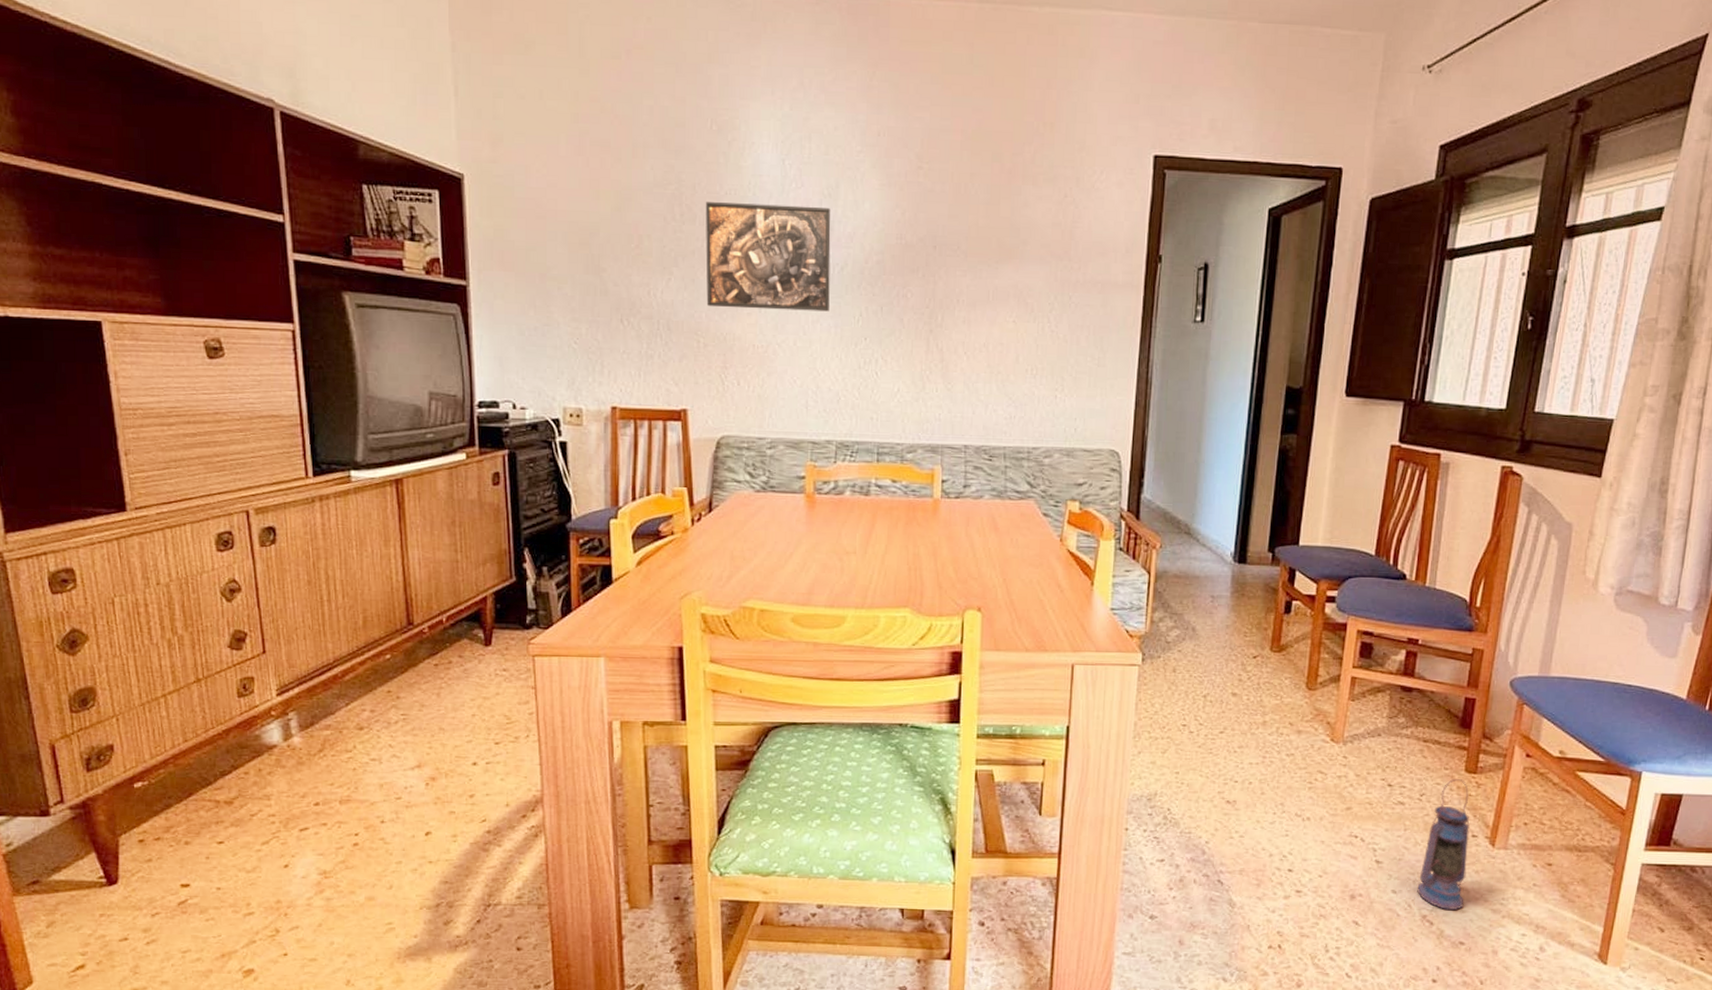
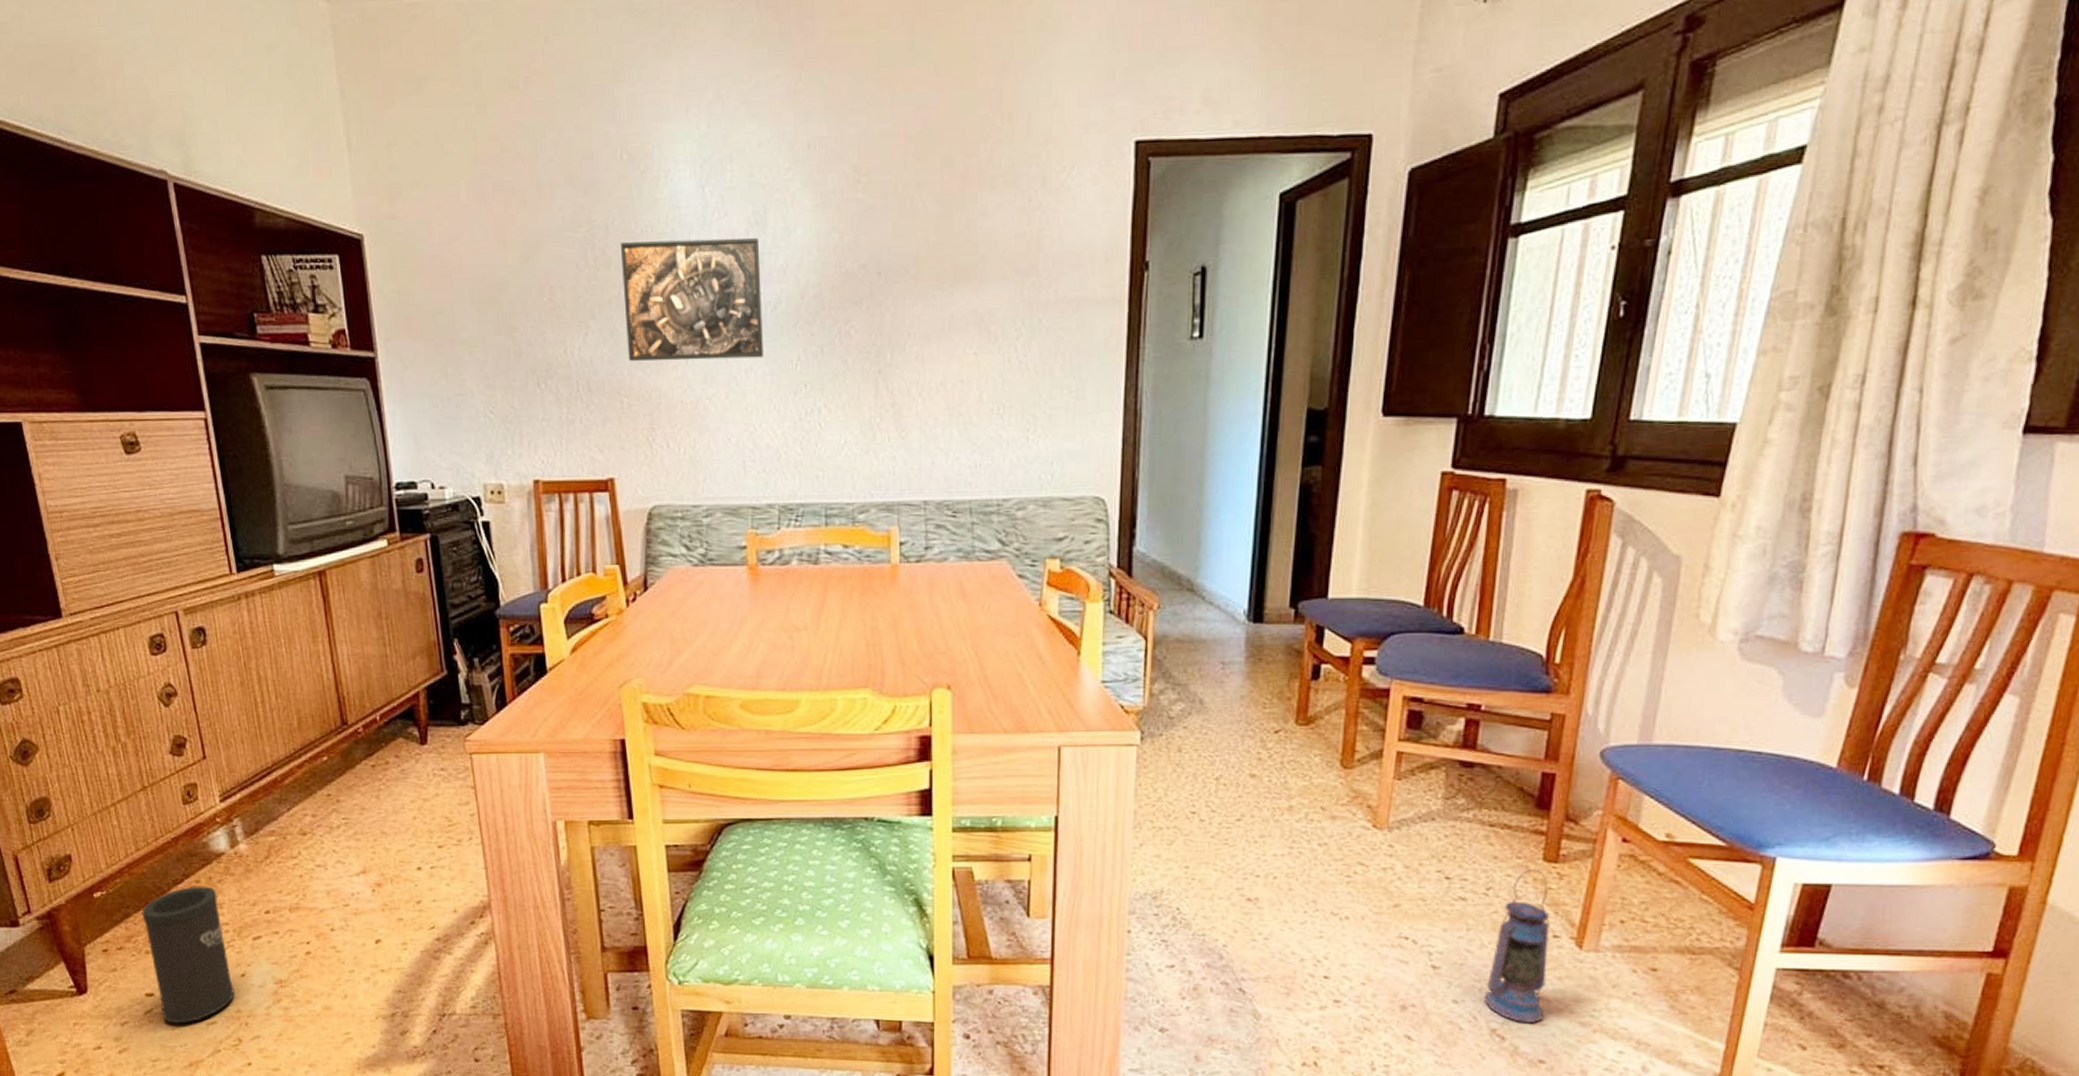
speaker: none [184,777,276,915] -> present [142,886,235,1024]

